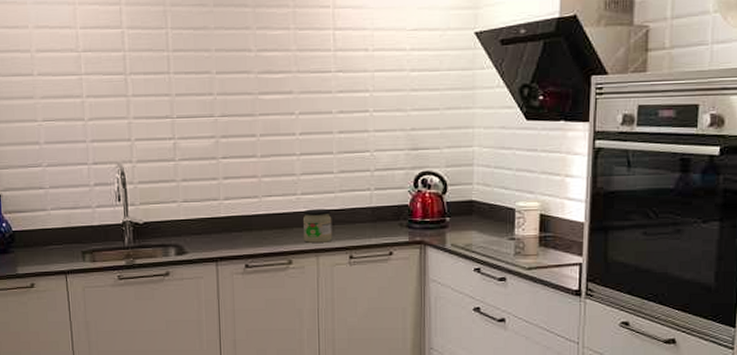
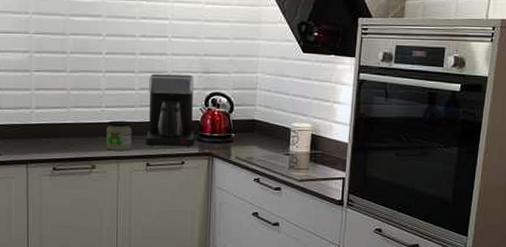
coffee maker: none [348,152,403,235] -> present [146,73,195,147]

